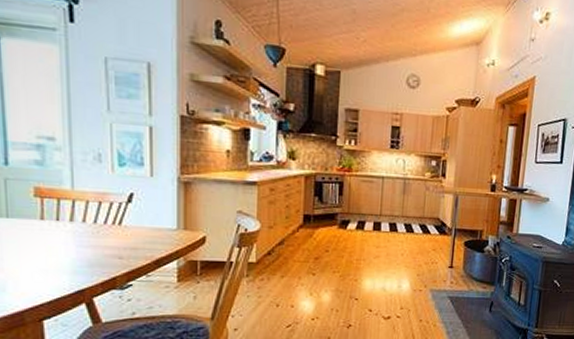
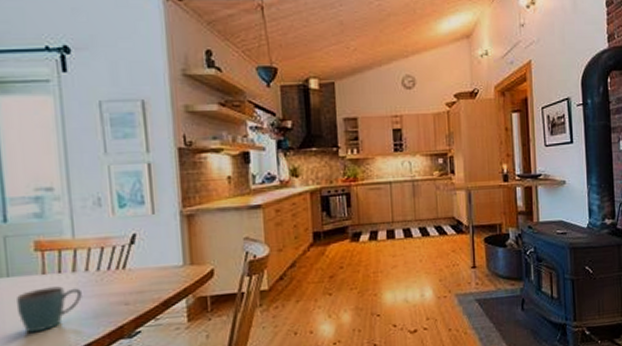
mug: none [15,232,78,273] -> present [17,286,82,333]

